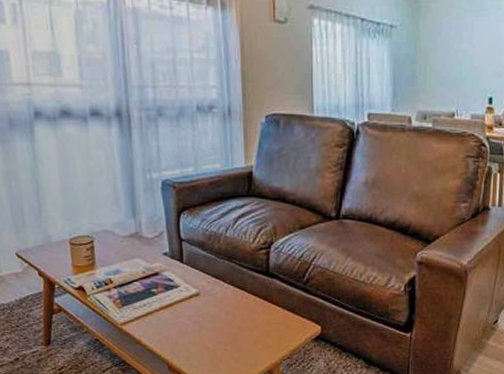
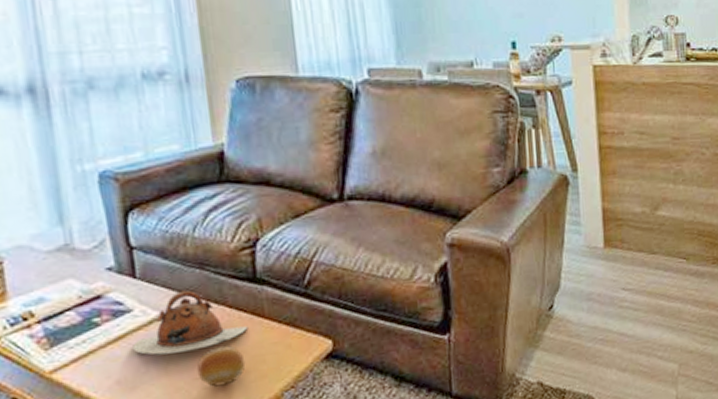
teapot: none [178,276,260,321] -> present [133,290,248,355]
fruit: none [221,321,256,350] -> present [196,346,246,387]

